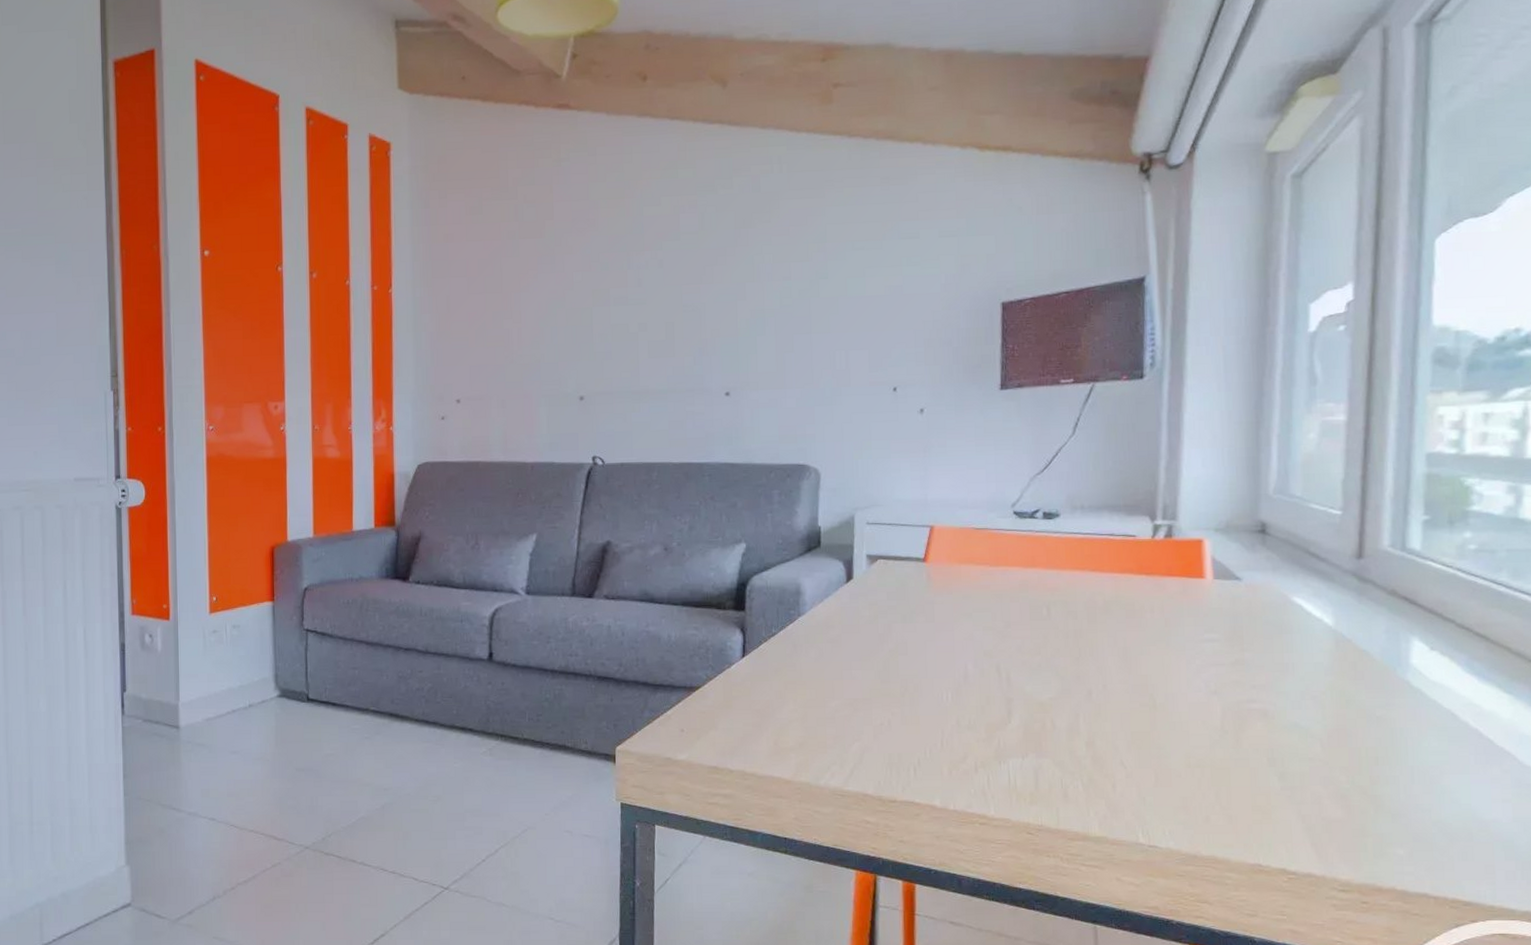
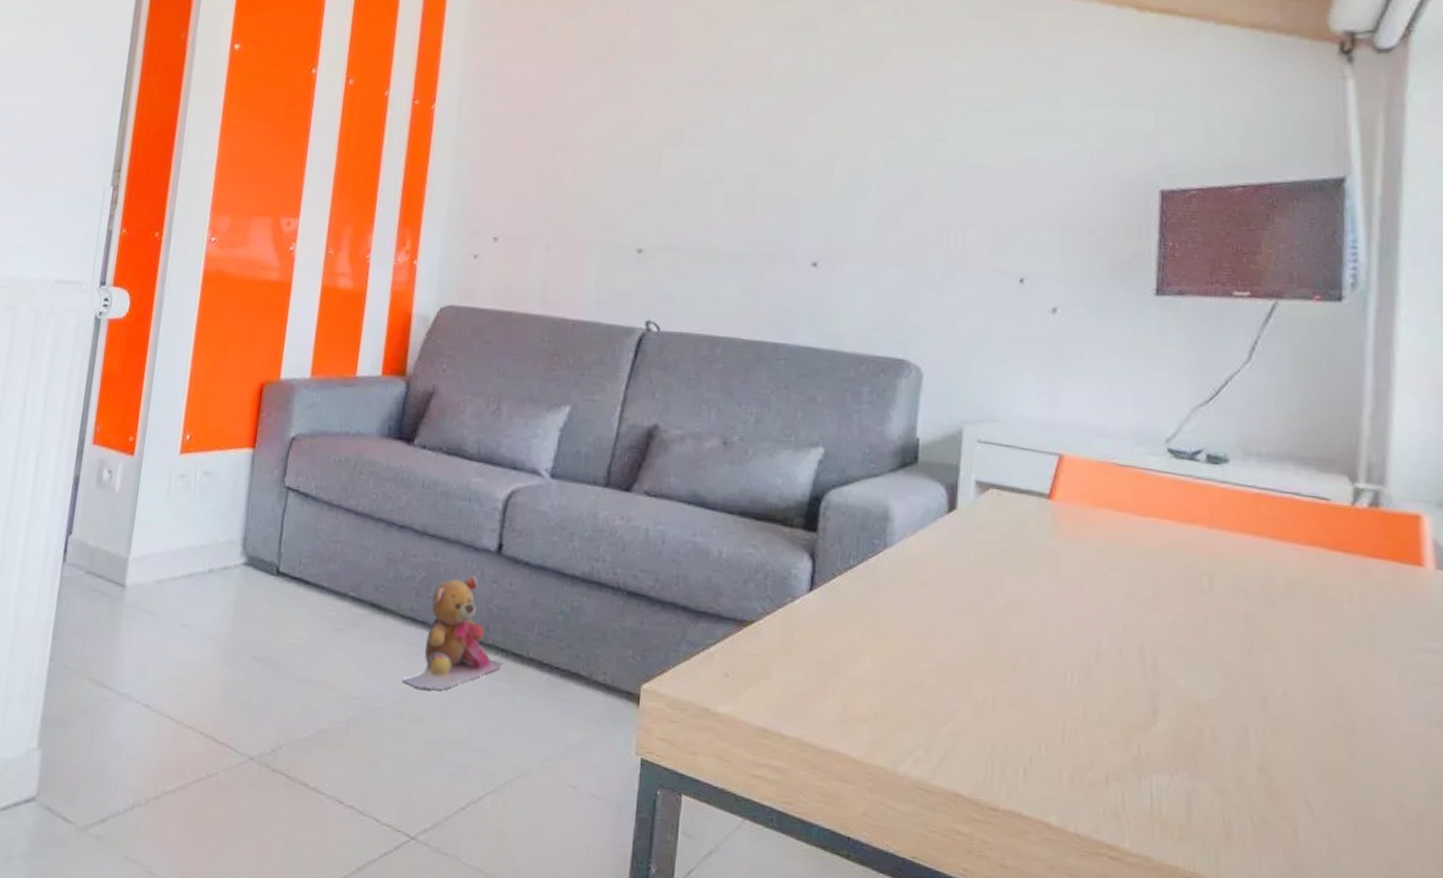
teddy bear: none [423,681,504,775] -> present [402,576,503,690]

